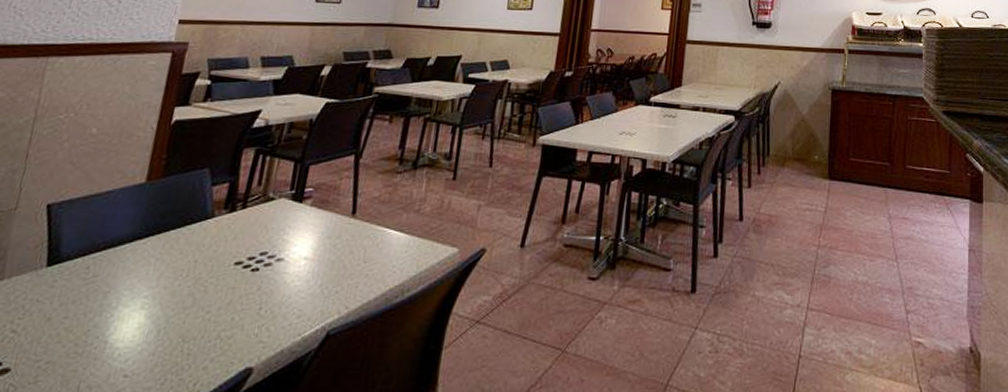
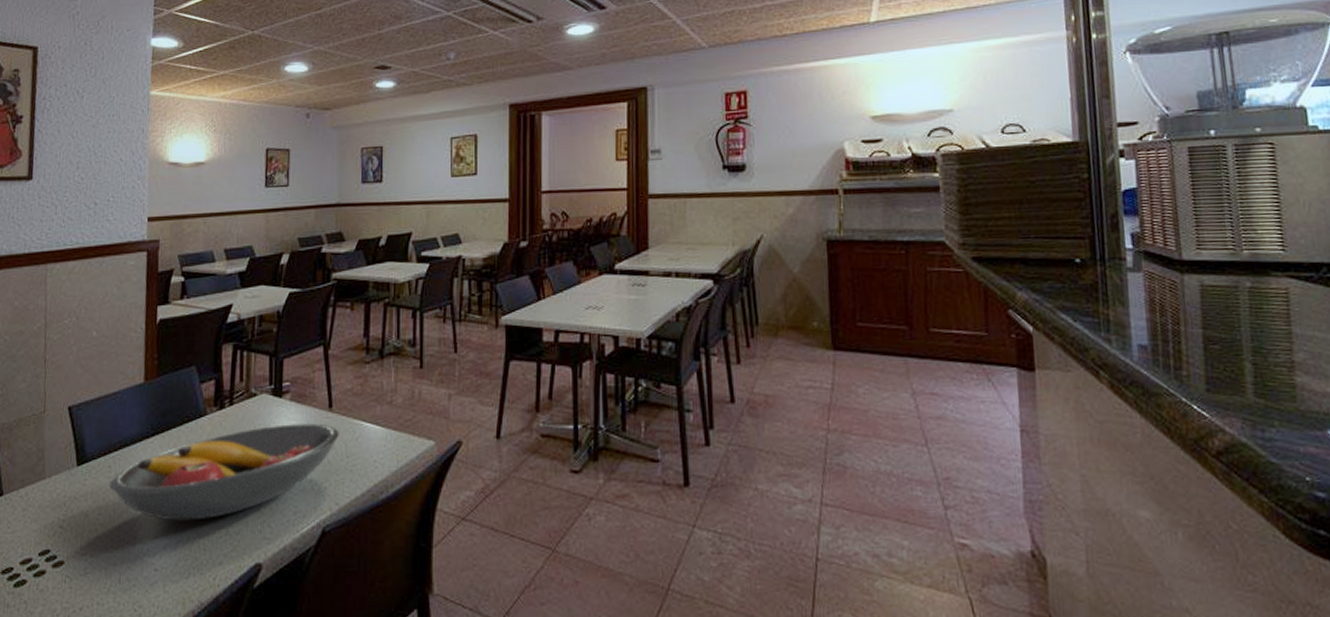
fruit bowl: none [83,229,360,325] -> present [110,423,339,521]

